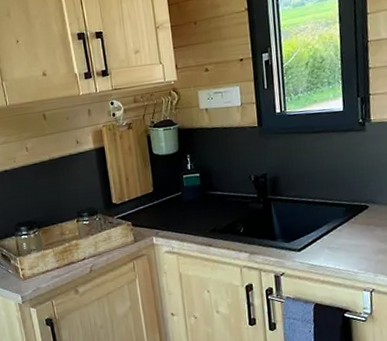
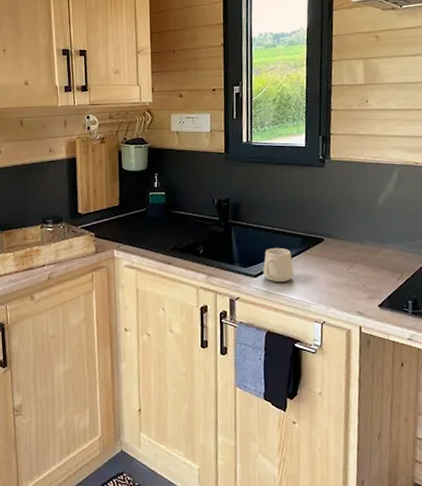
mug: none [306,219,339,255] -> present [263,247,294,283]

